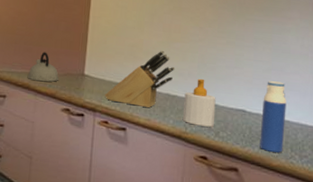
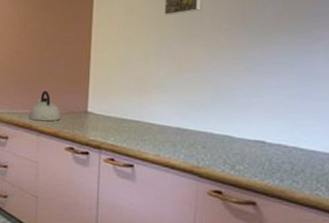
knife block: present [105,50,175,108] -> none [110,82,186,144]
soap bottle: present [182,78,216,127] -> none [194,110,232,160]
water bottle: present [260,81,286,153] -> none [281,108,313,185]

